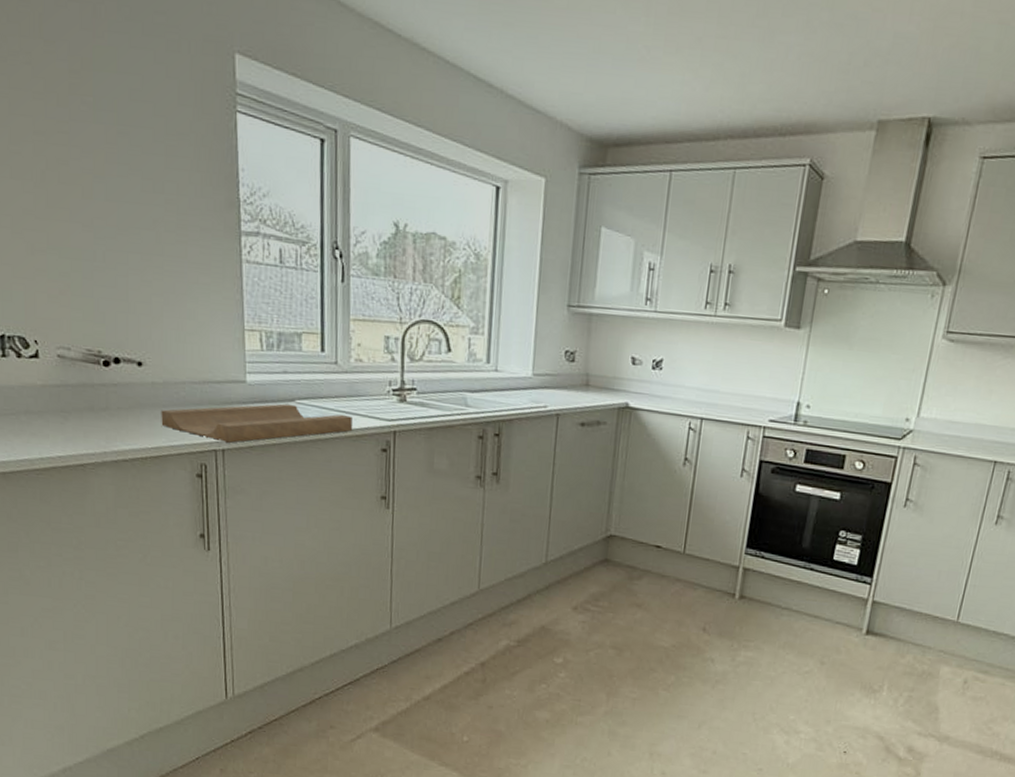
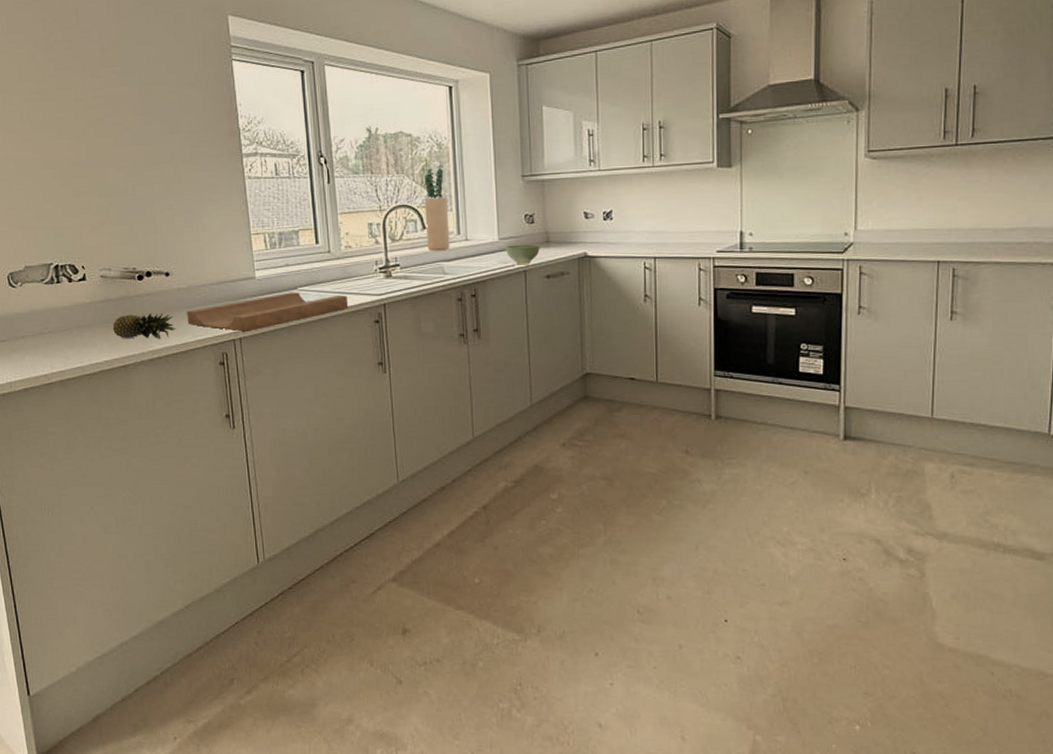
fruit: none [69,405,148,439] -> present [112,313,177,340]
vase: none [450,274,480,379] -> present [424,161,450,250]
bowl: none [538,383,579,409] -> present [505,244,541,265]

